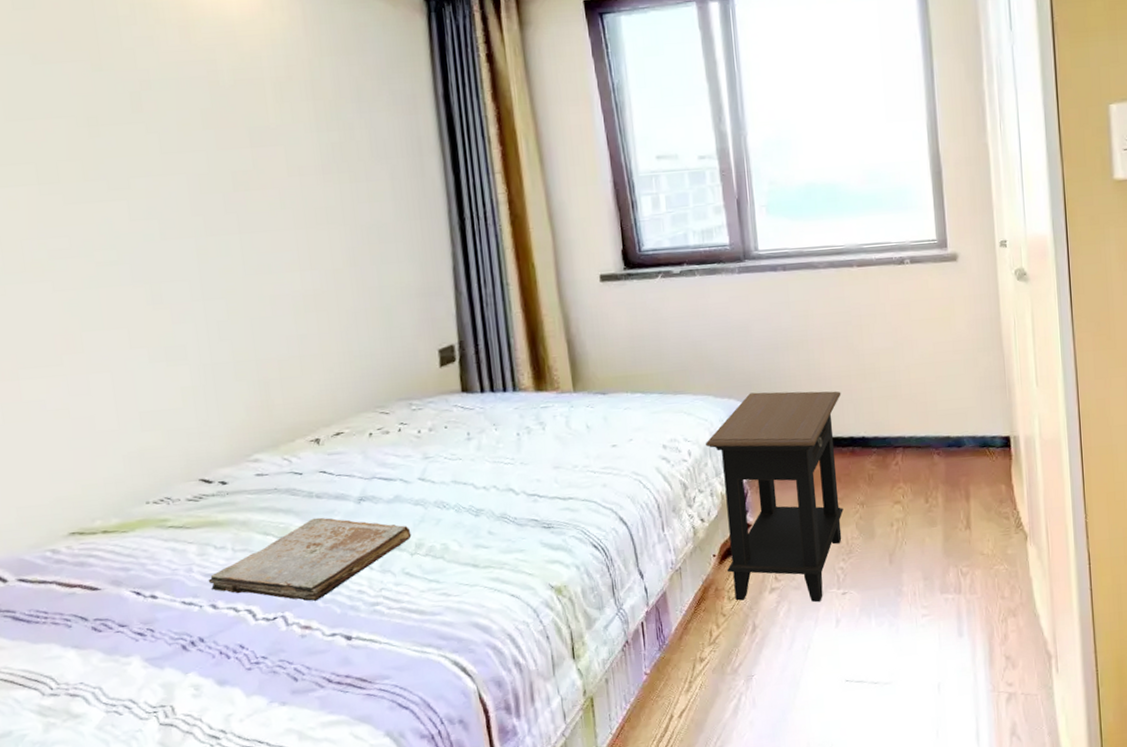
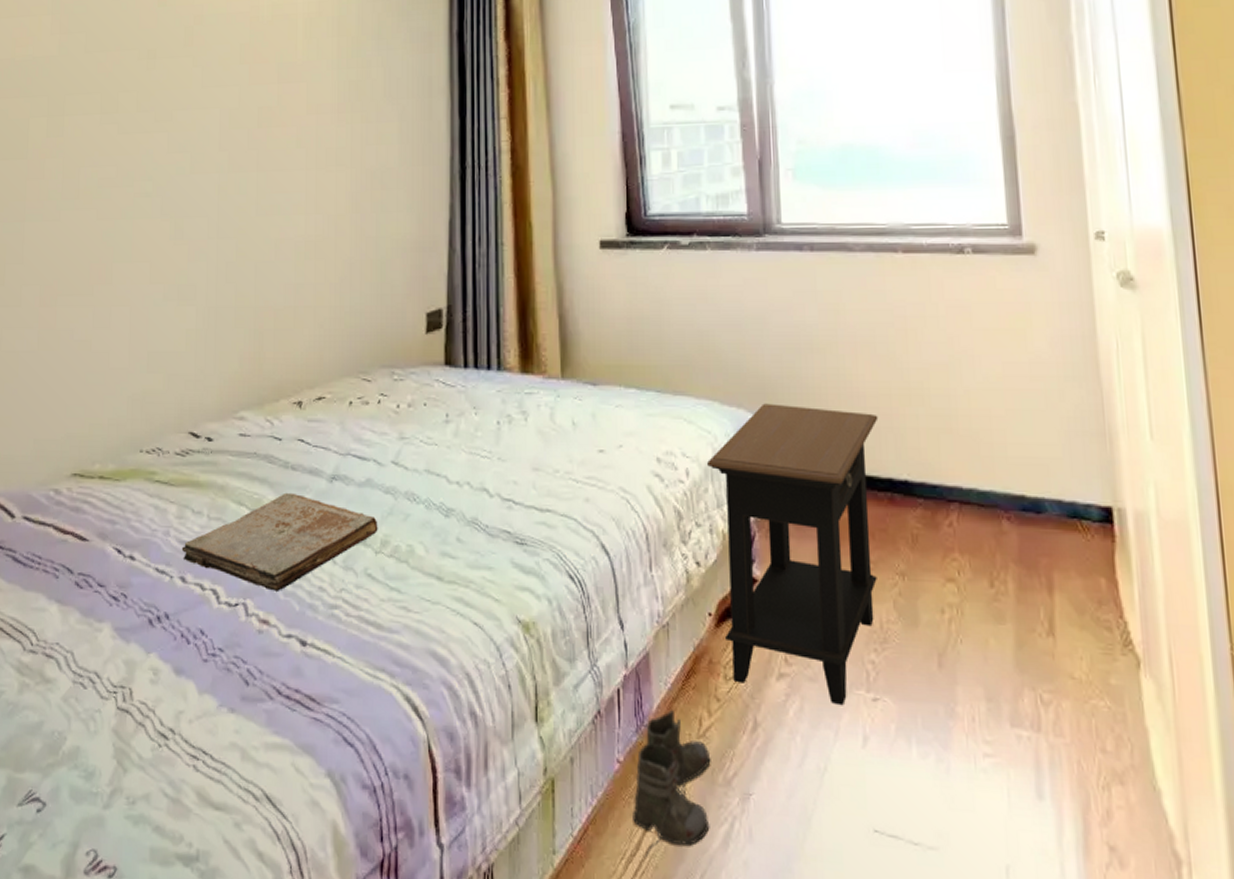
boots: none [660,629,723,736] -> present [633,710,711,858]

